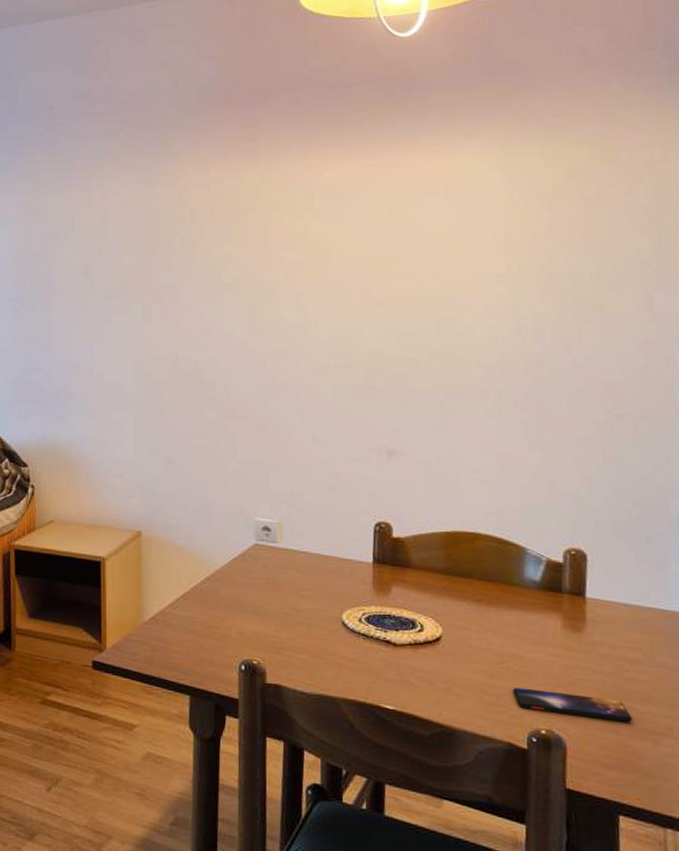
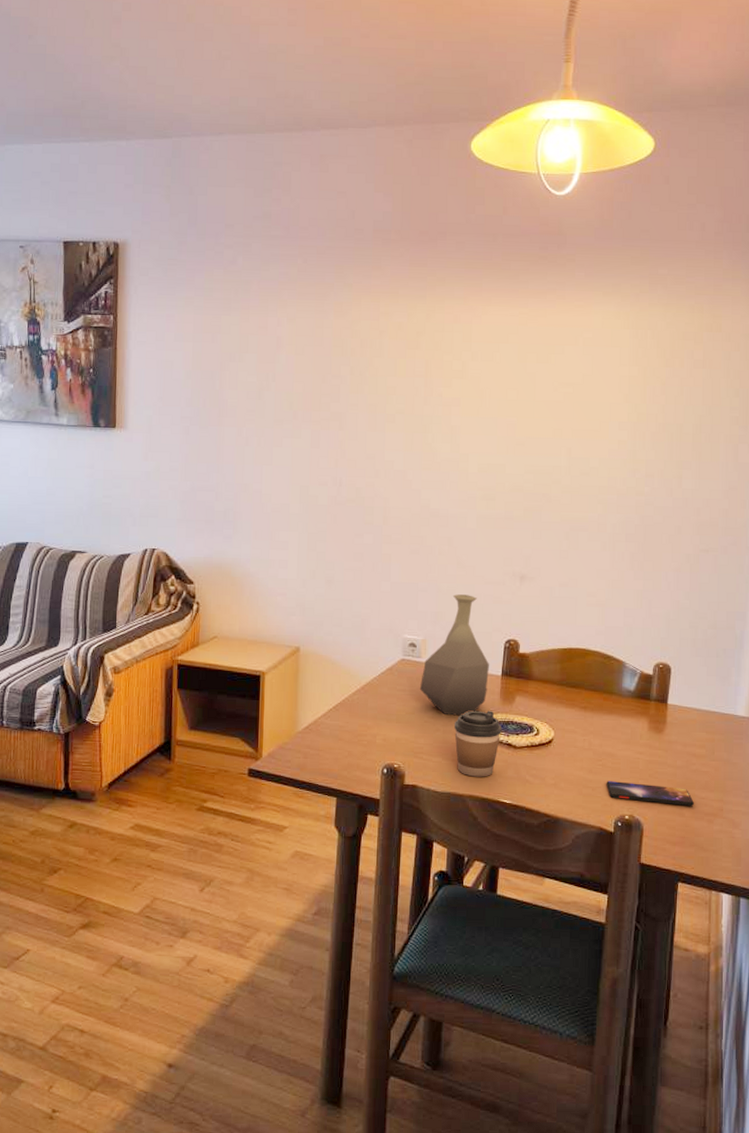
vase: none [277,473,358,608] -> present [419,594,489,716]
coffee cup: none [320,602,377,678] -> present [454,710,502,777]

